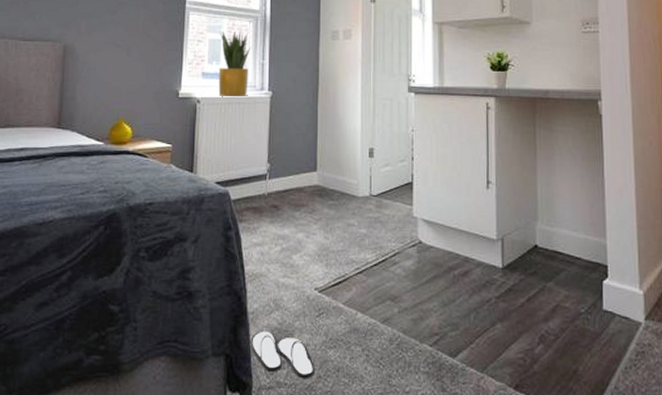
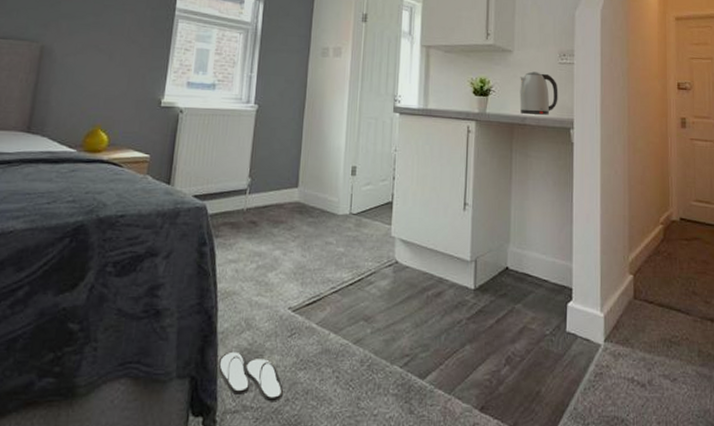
planter: present [218,30,251,97] -> none [202,40,240,109]
kettle: none [540,42,583,88] -> present [519,71,558,116]

